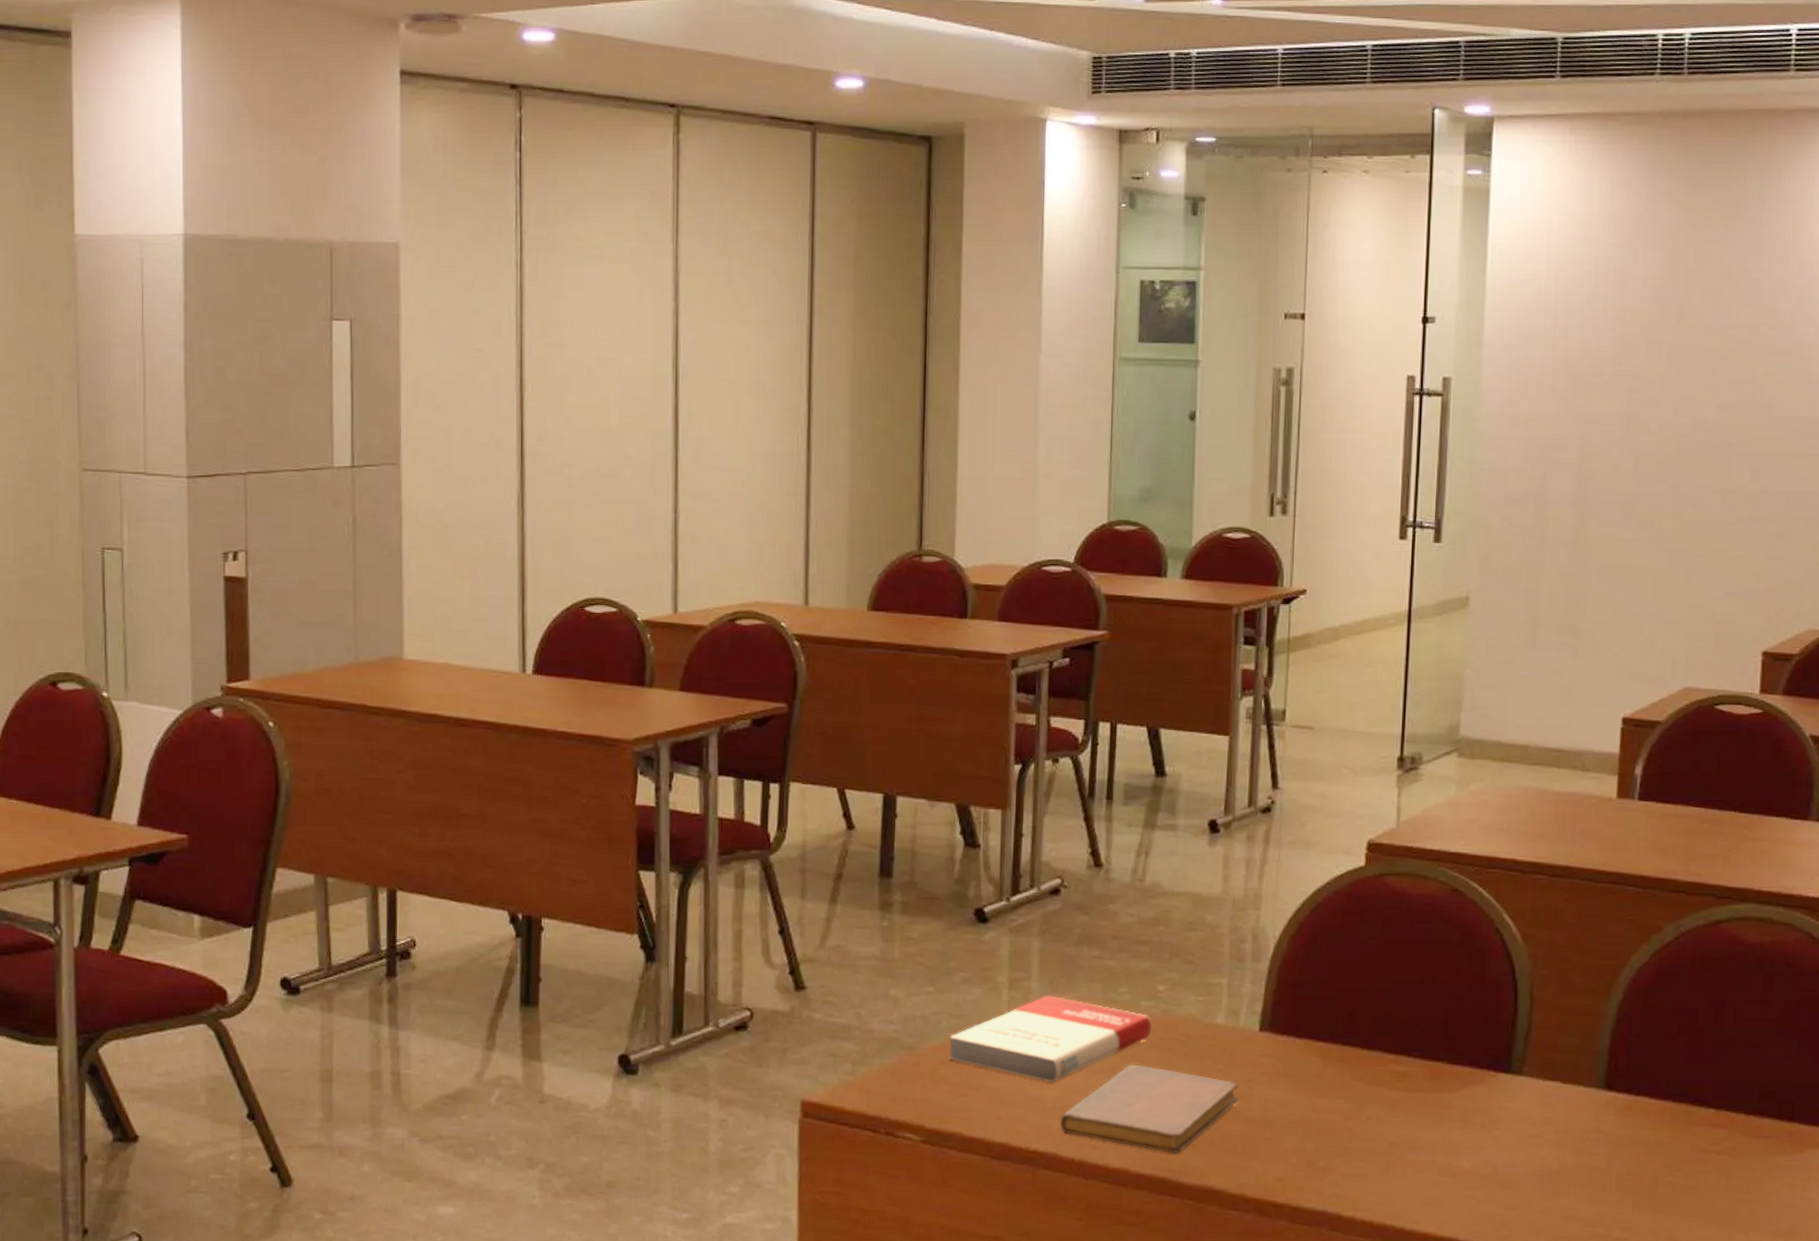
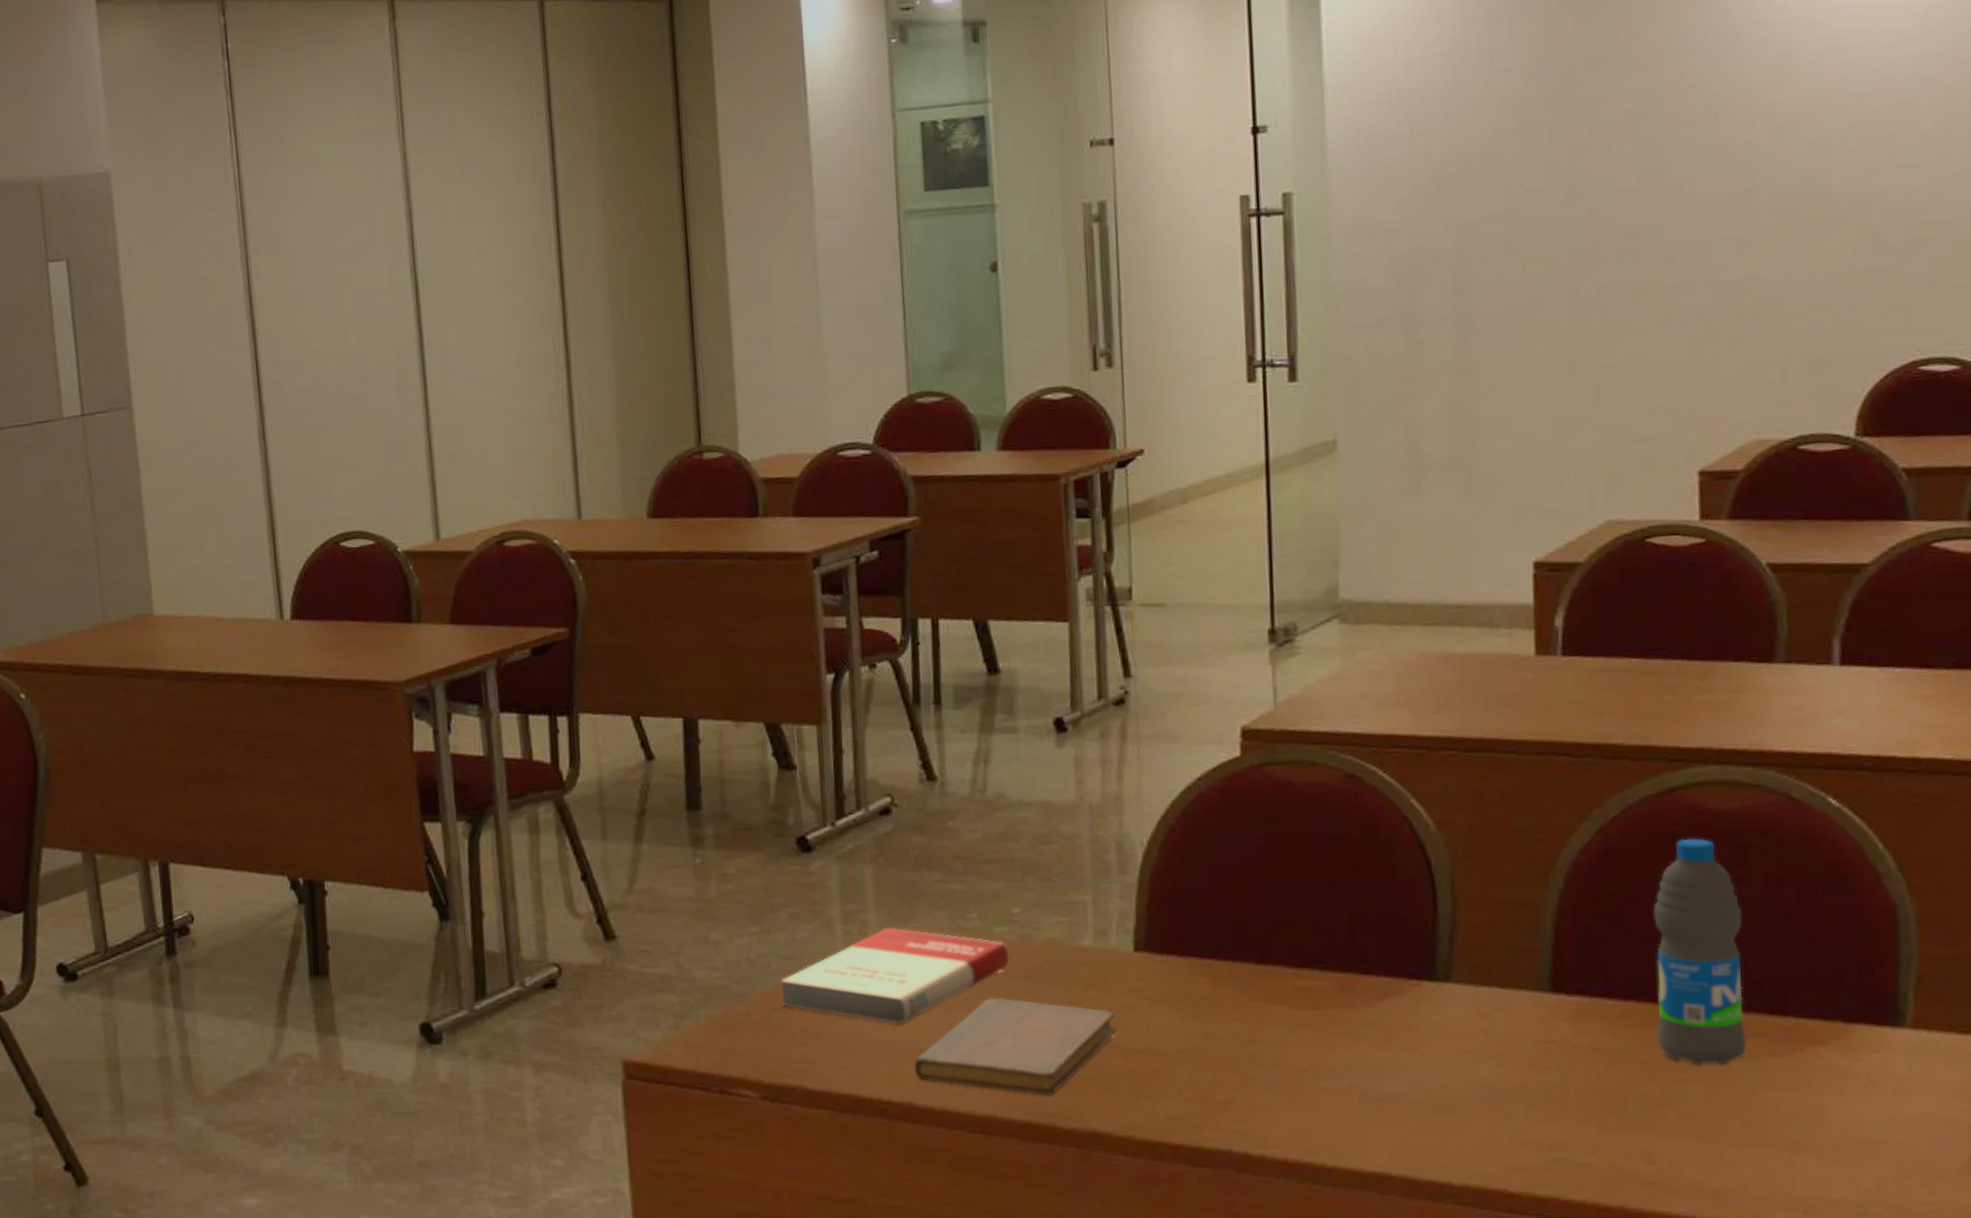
water bottle: none [1686,964,1765,1160] -> present [1653,838,1748,1065]

